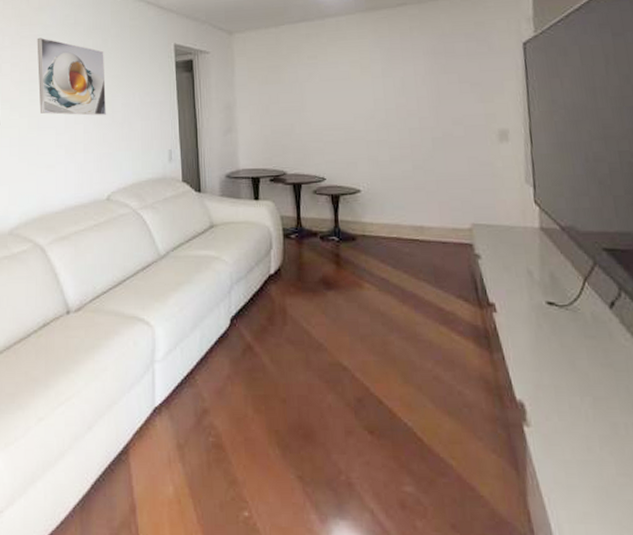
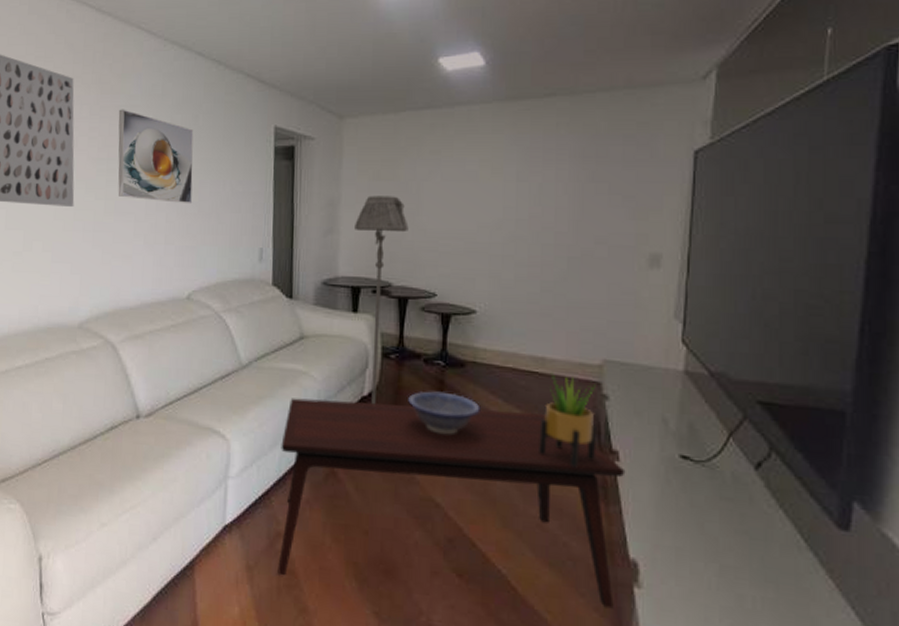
coffee table: none [200,276,509,451] -> present [277,398,626,609]
floor lamp: none [250,96,296,282] -> present [355,196,409,405]
decorative bowl: none [310,264,374,302] -> present [408,391,481,434]
potted plant: none [426,239,476,322] -> present [539,372,597,468]

